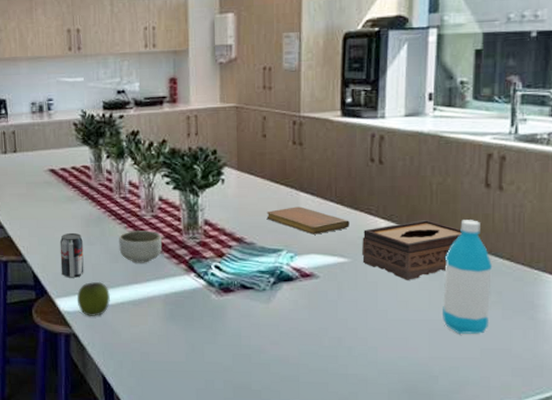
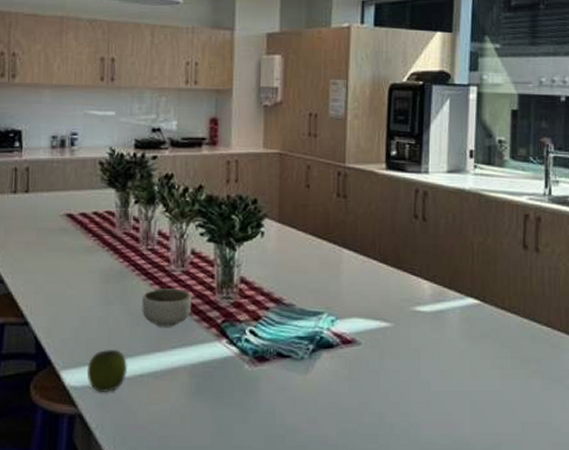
beverage can: present [60,232,84,278] -> none [70,289,100,345]
notebook: present [266,206,349,235] -> none [307,264,393,296]
tissue box: present [362,219,463,280] -> none [405,281,503,347]
water bottle: present [443,220,492,335] -> none [485,282,531,408]

